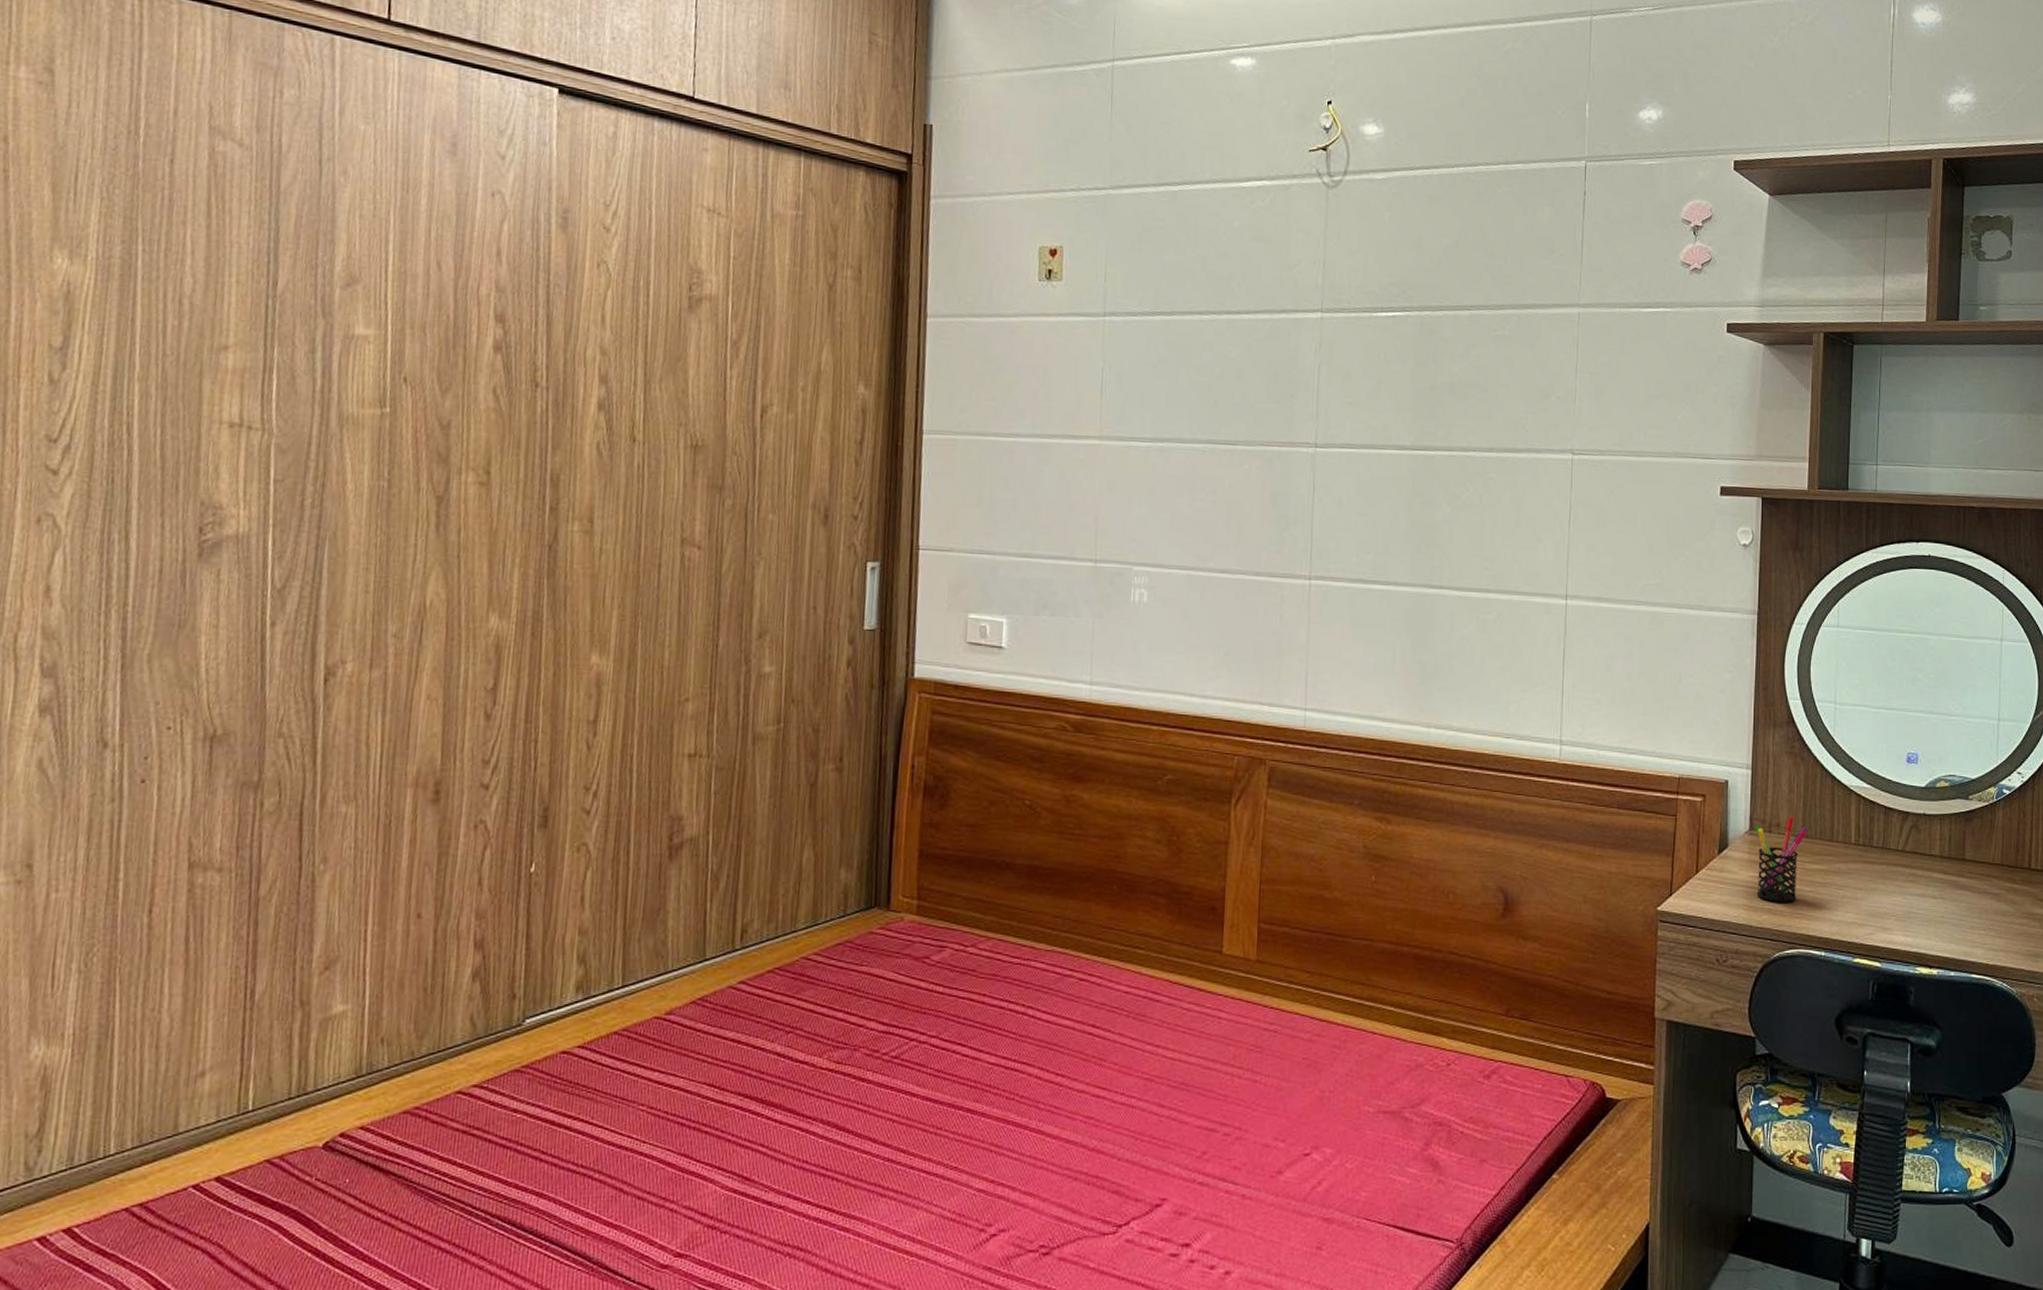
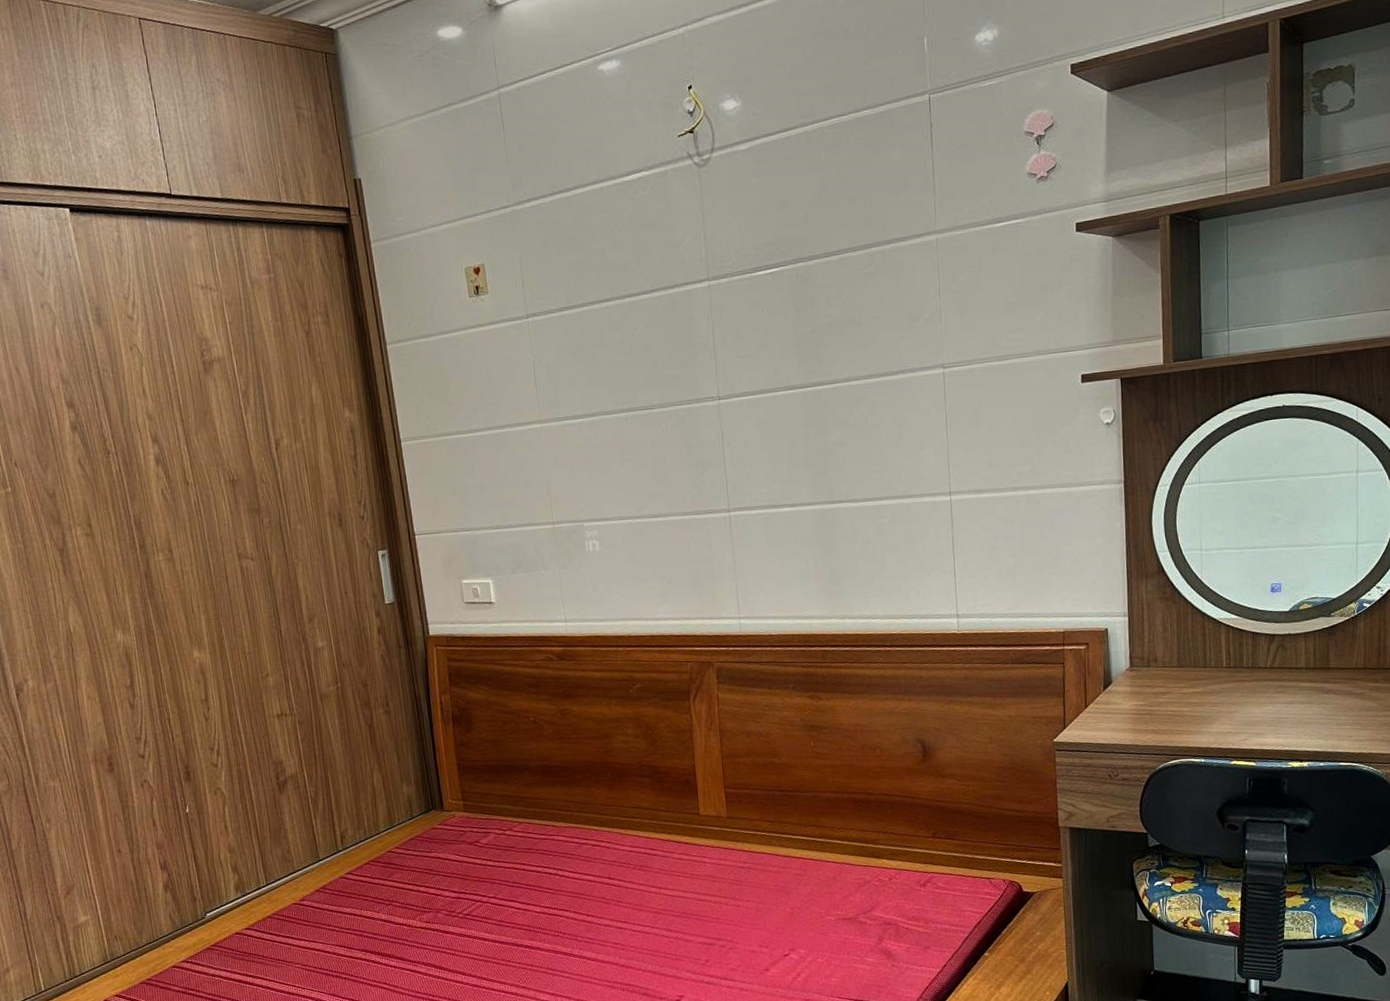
pen holder: present [1755,816,1809,902] -> none [1135,651,1183,724]

